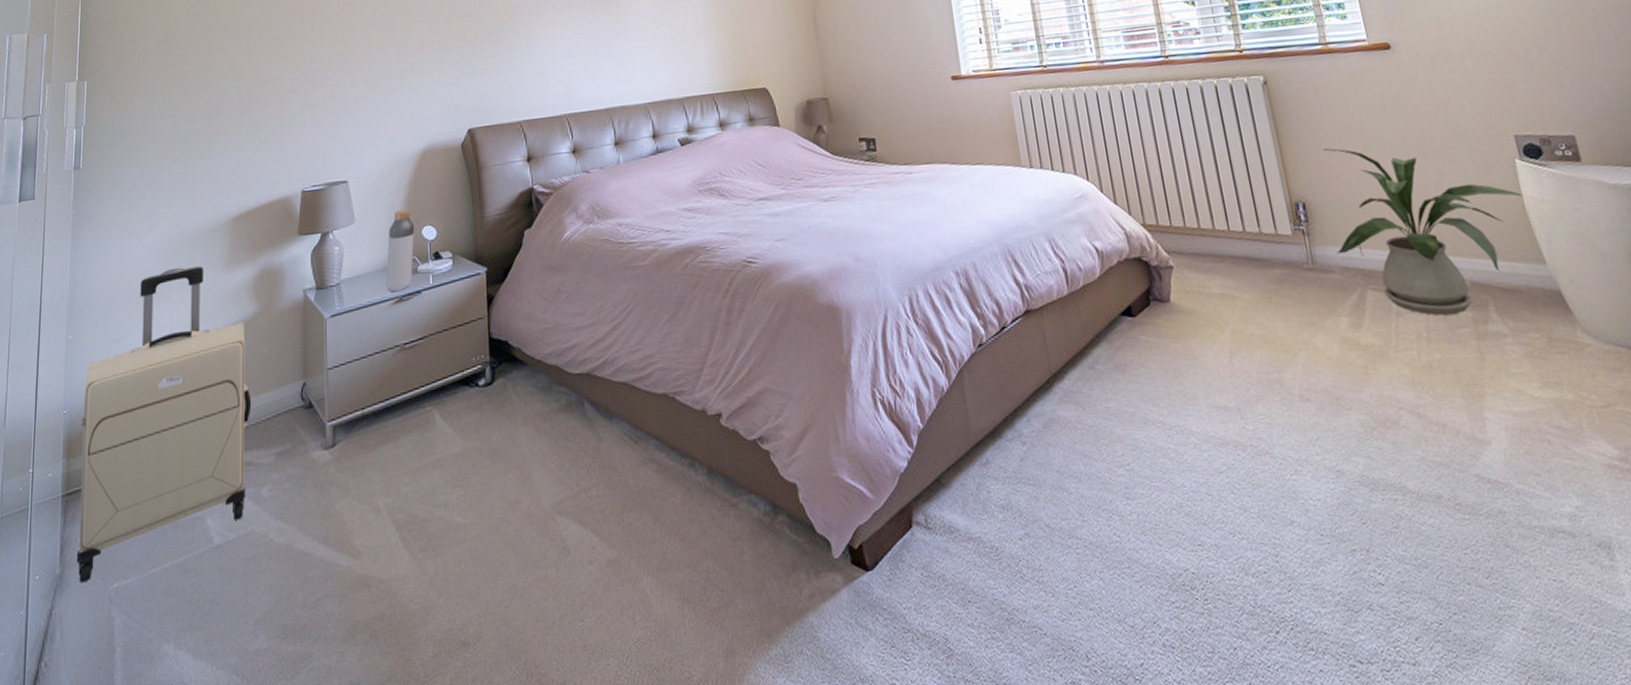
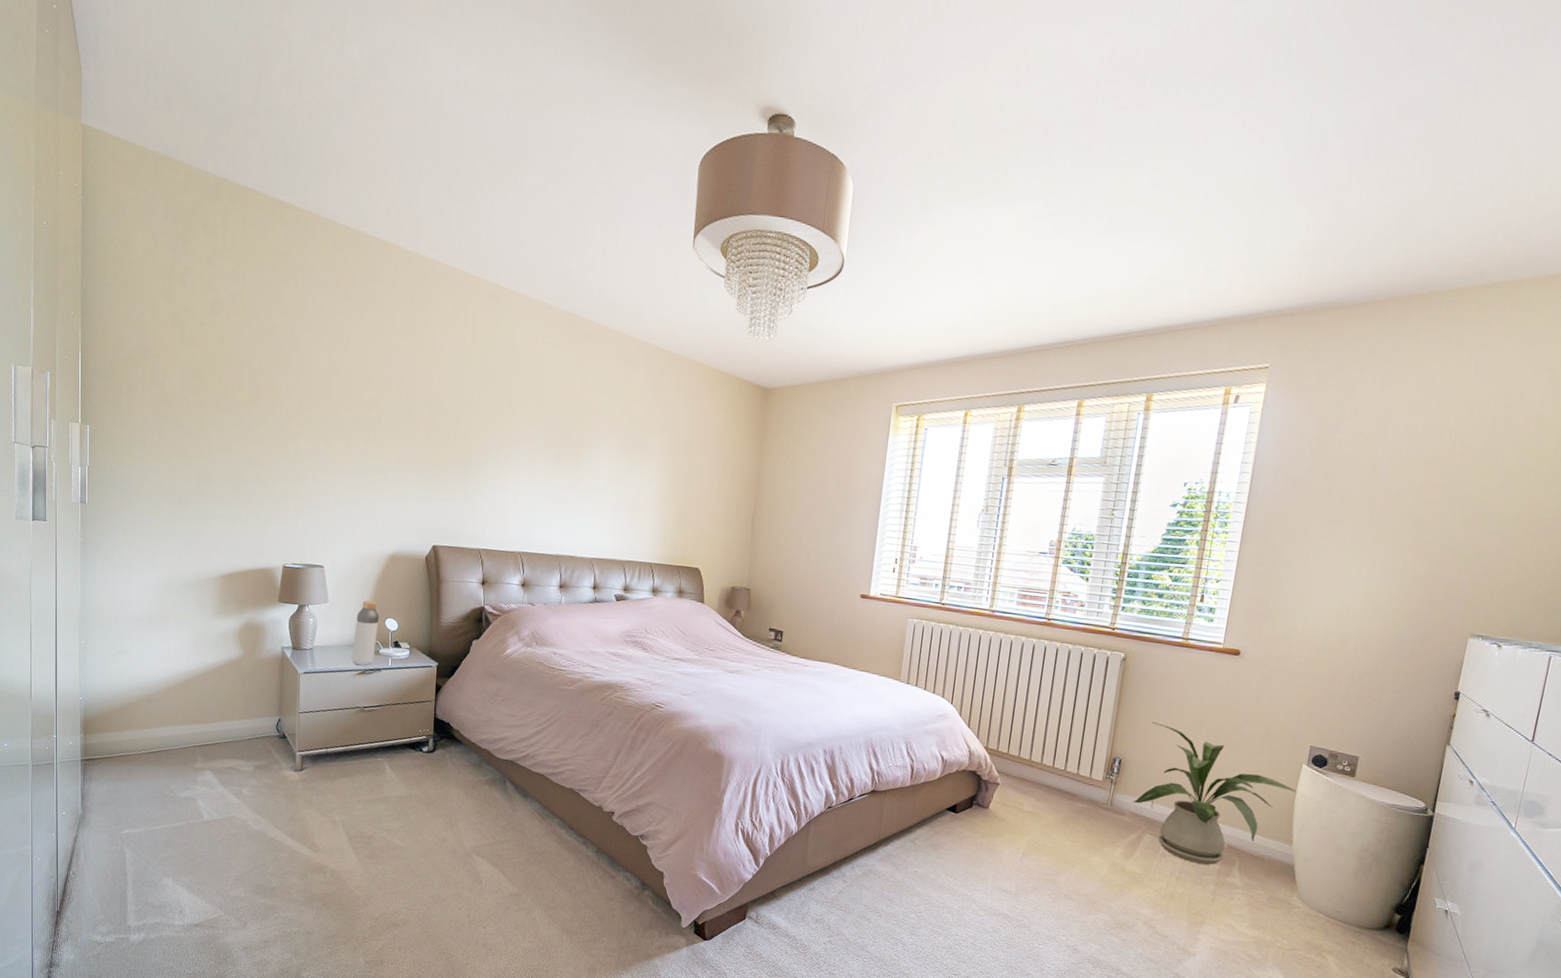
suitcase: present [76,265,252,583] -> none [94,605,236,825]

